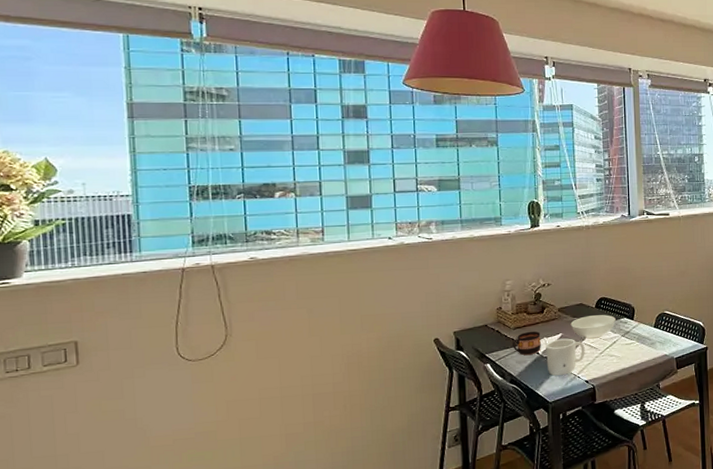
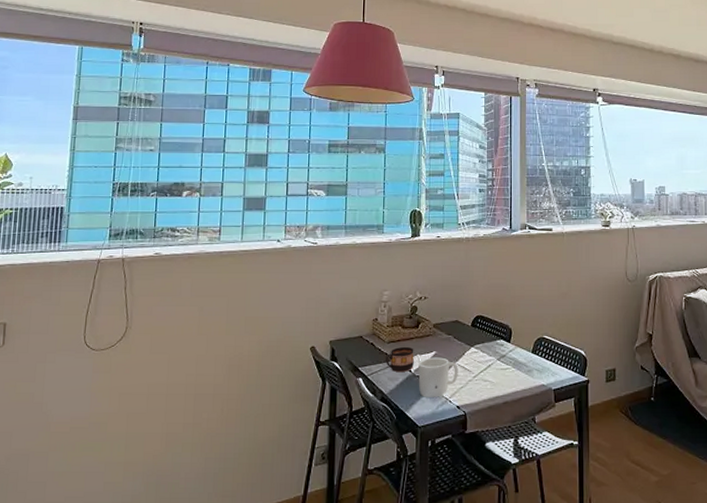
bowl: present [570,315,616,339] -> none [445,334,492,360]

